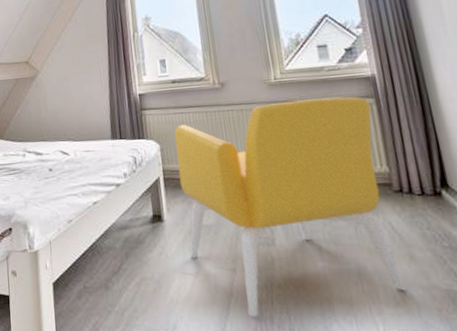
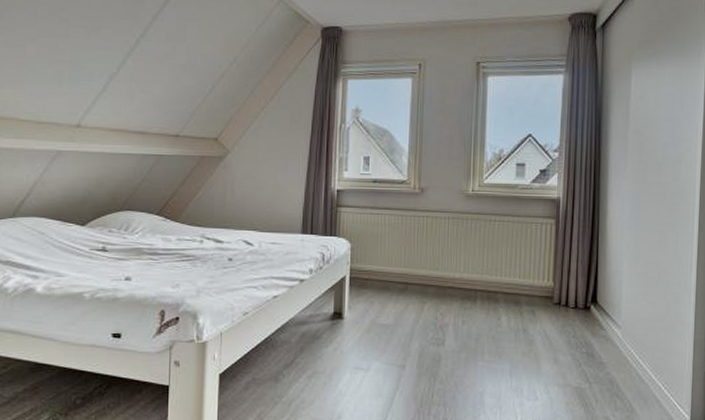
armchair: present [174,96,406,318] -> none [364,213,551,409]

